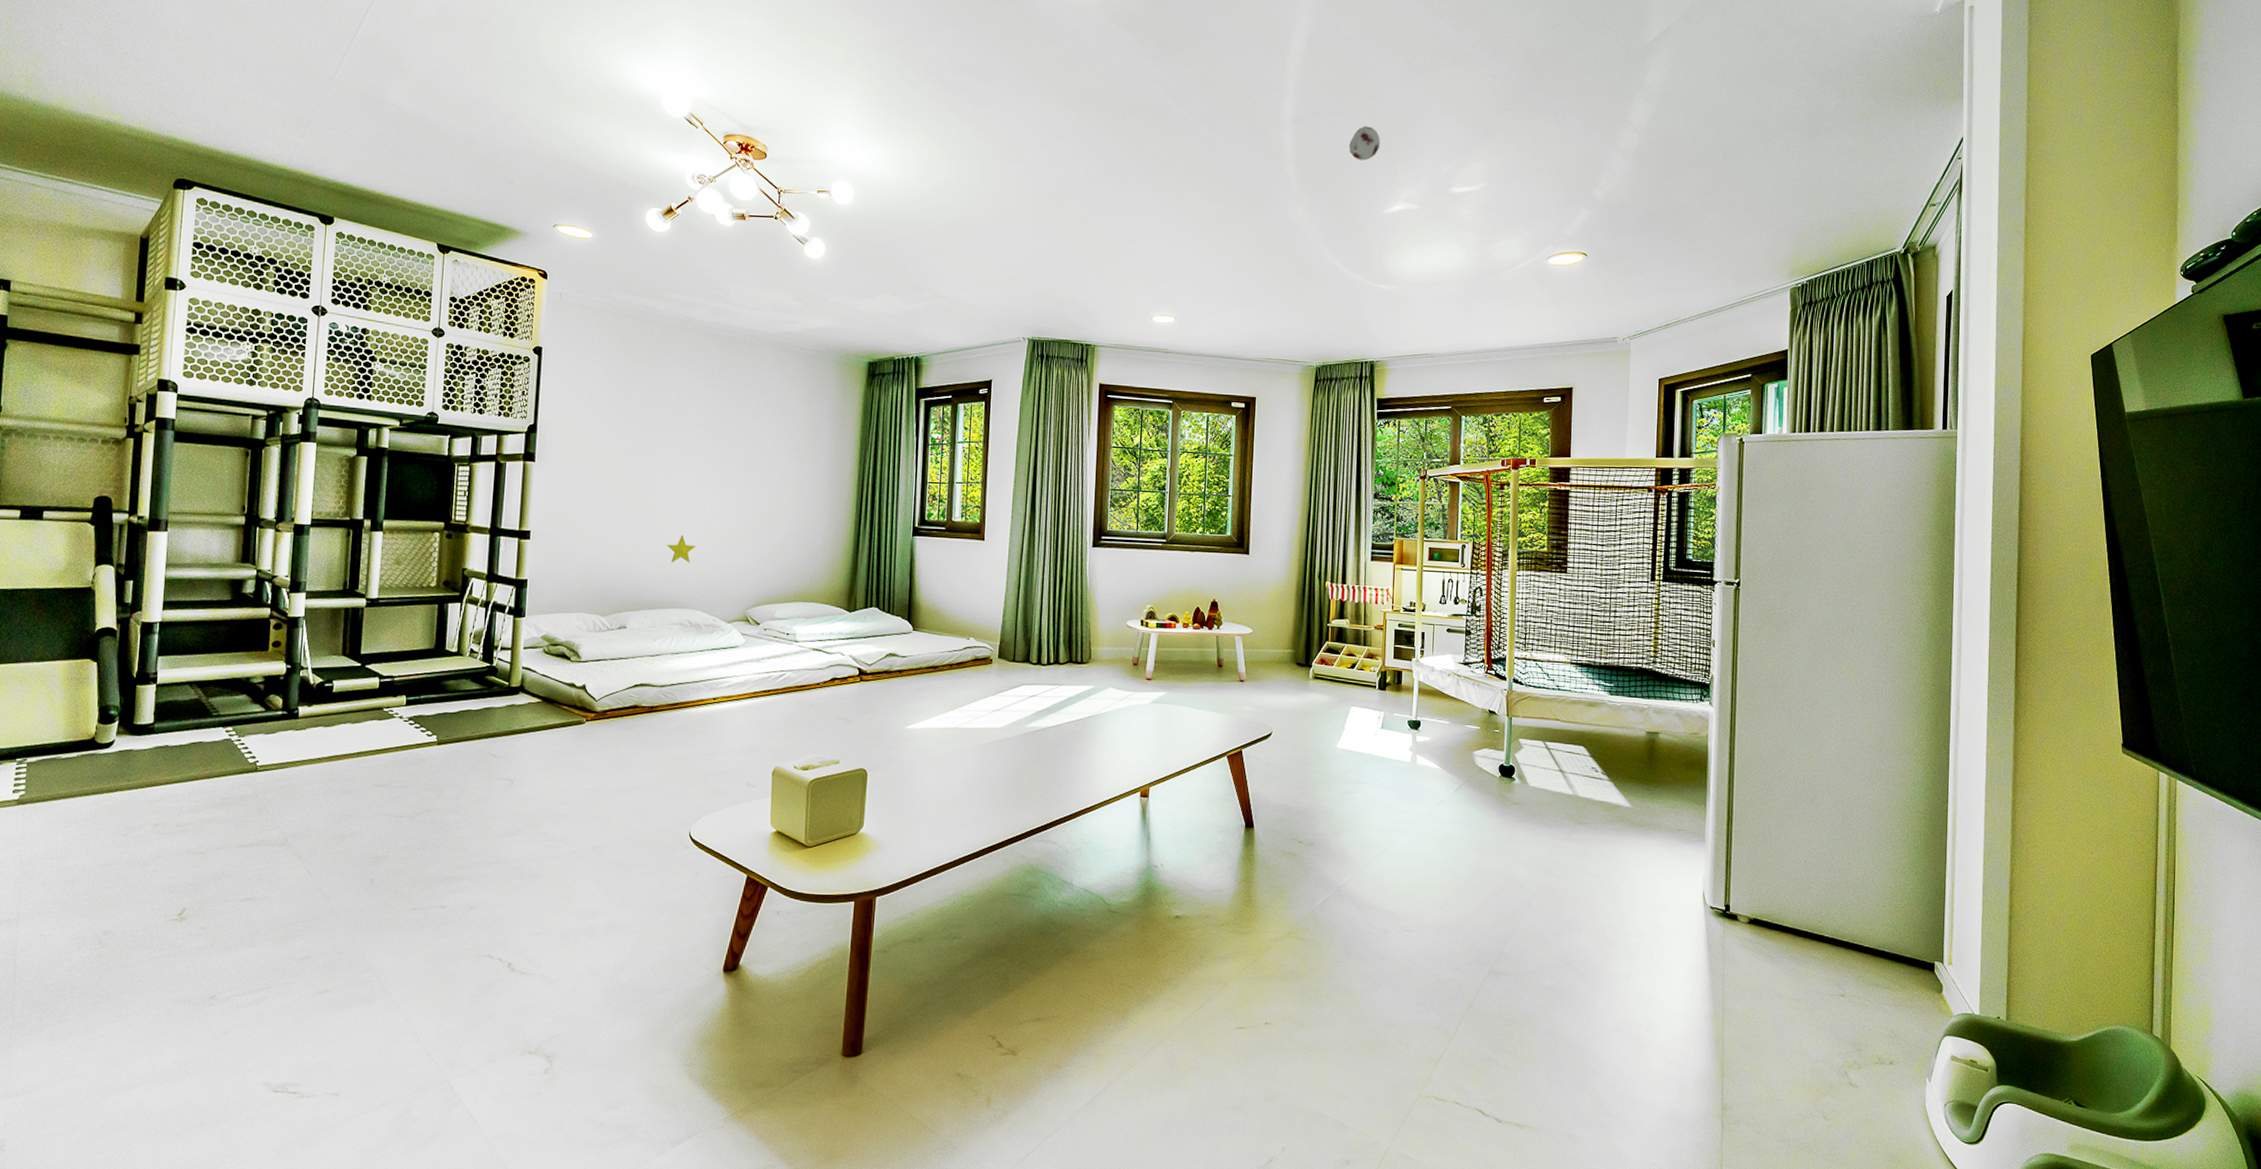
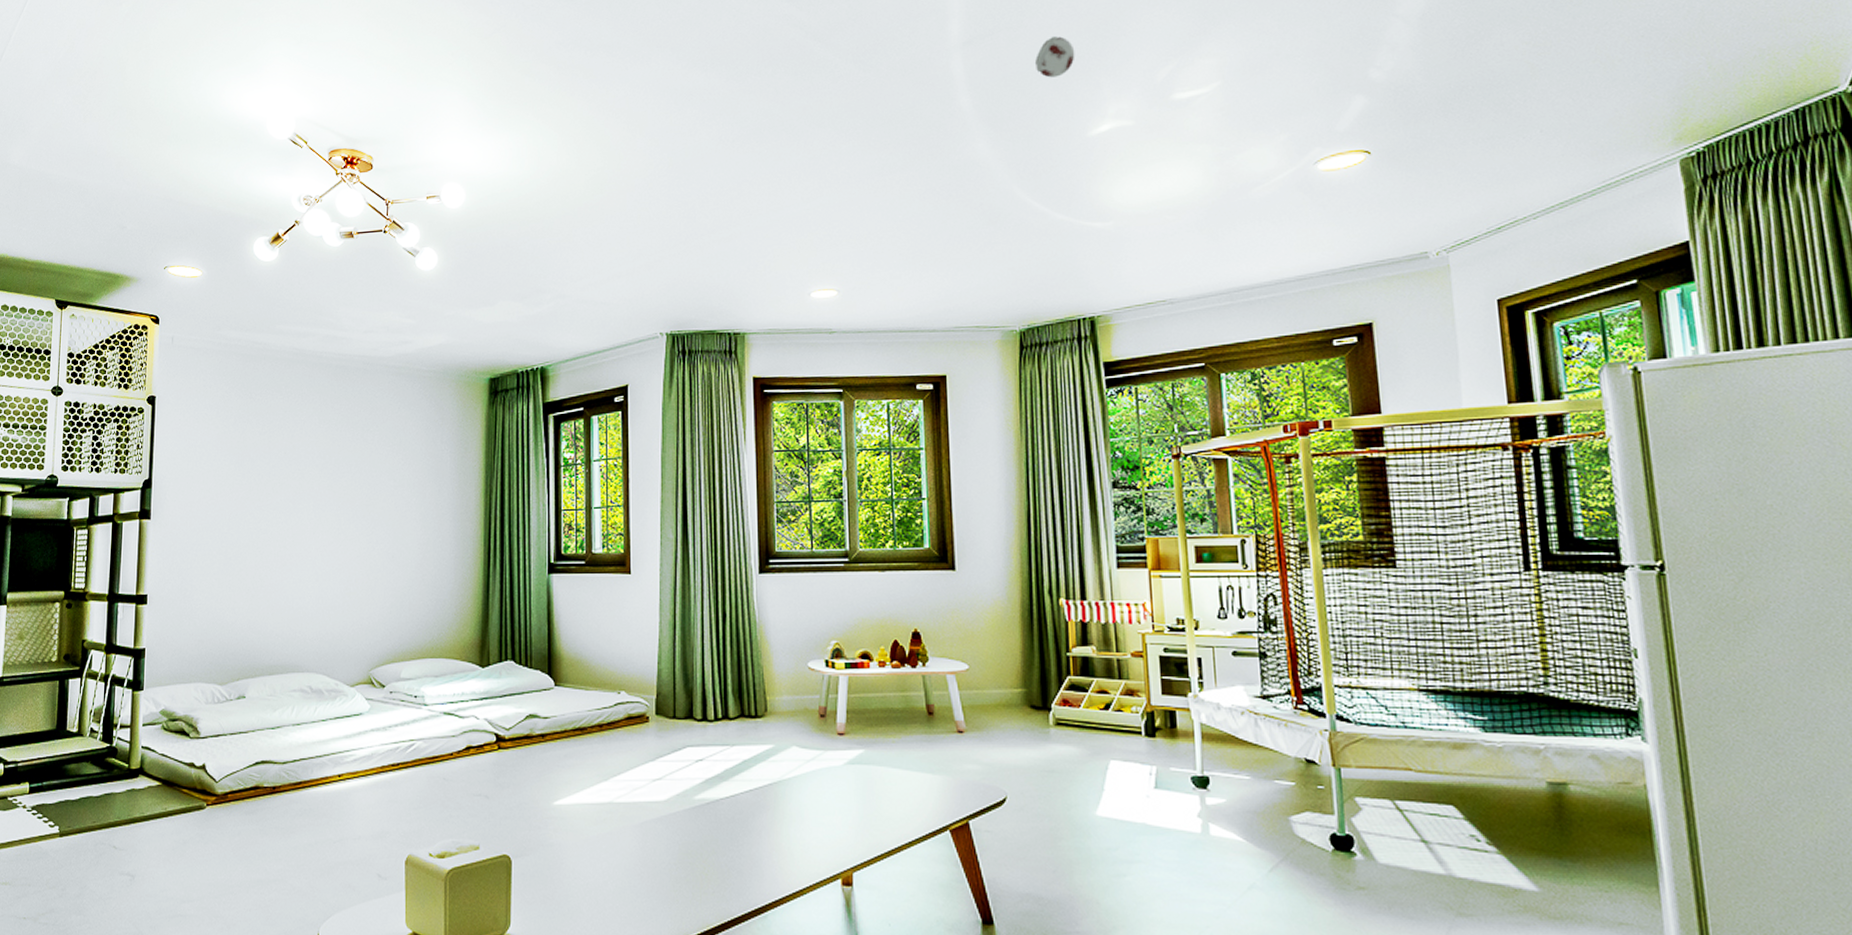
decorative star: present [667,534,697,563] -> none [284,589,315,621]

